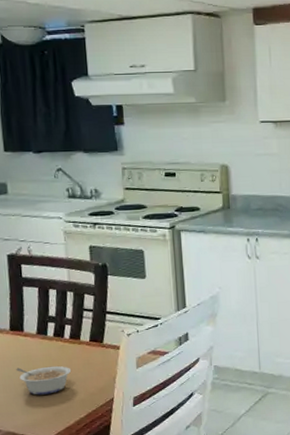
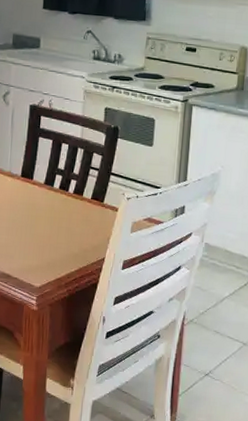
legume: present [16,366,72,395] -> none [20,213,70,244]

